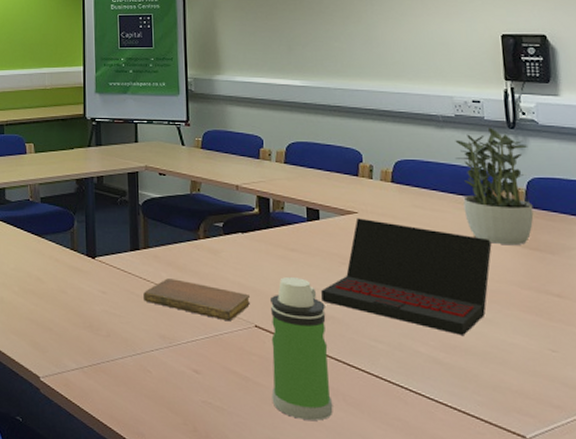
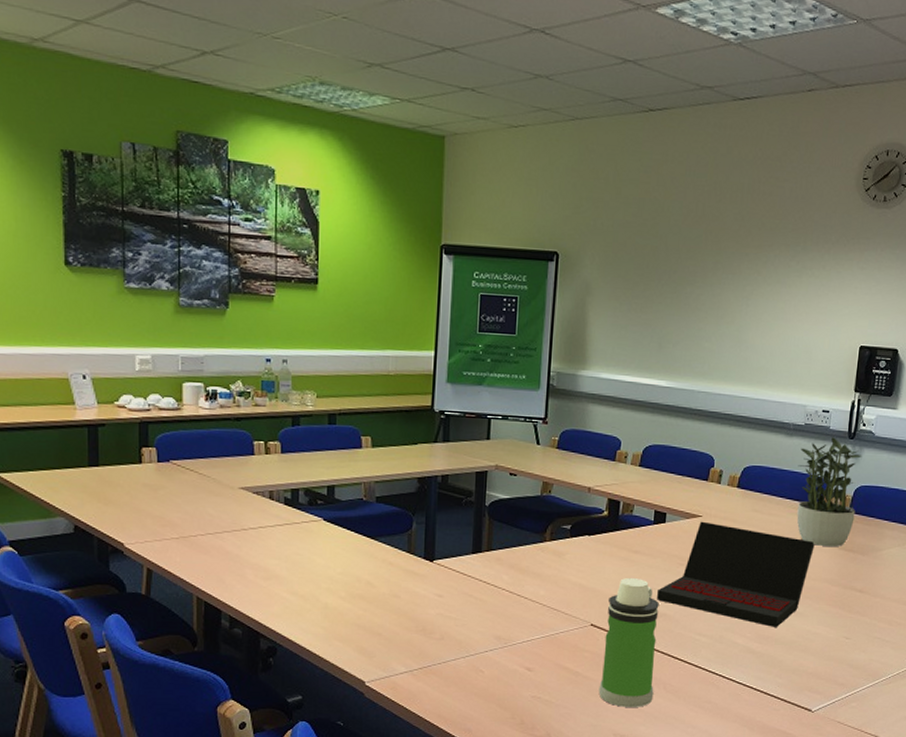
notebook: present [143,278,250,322] -> none [482,581,589,621]

